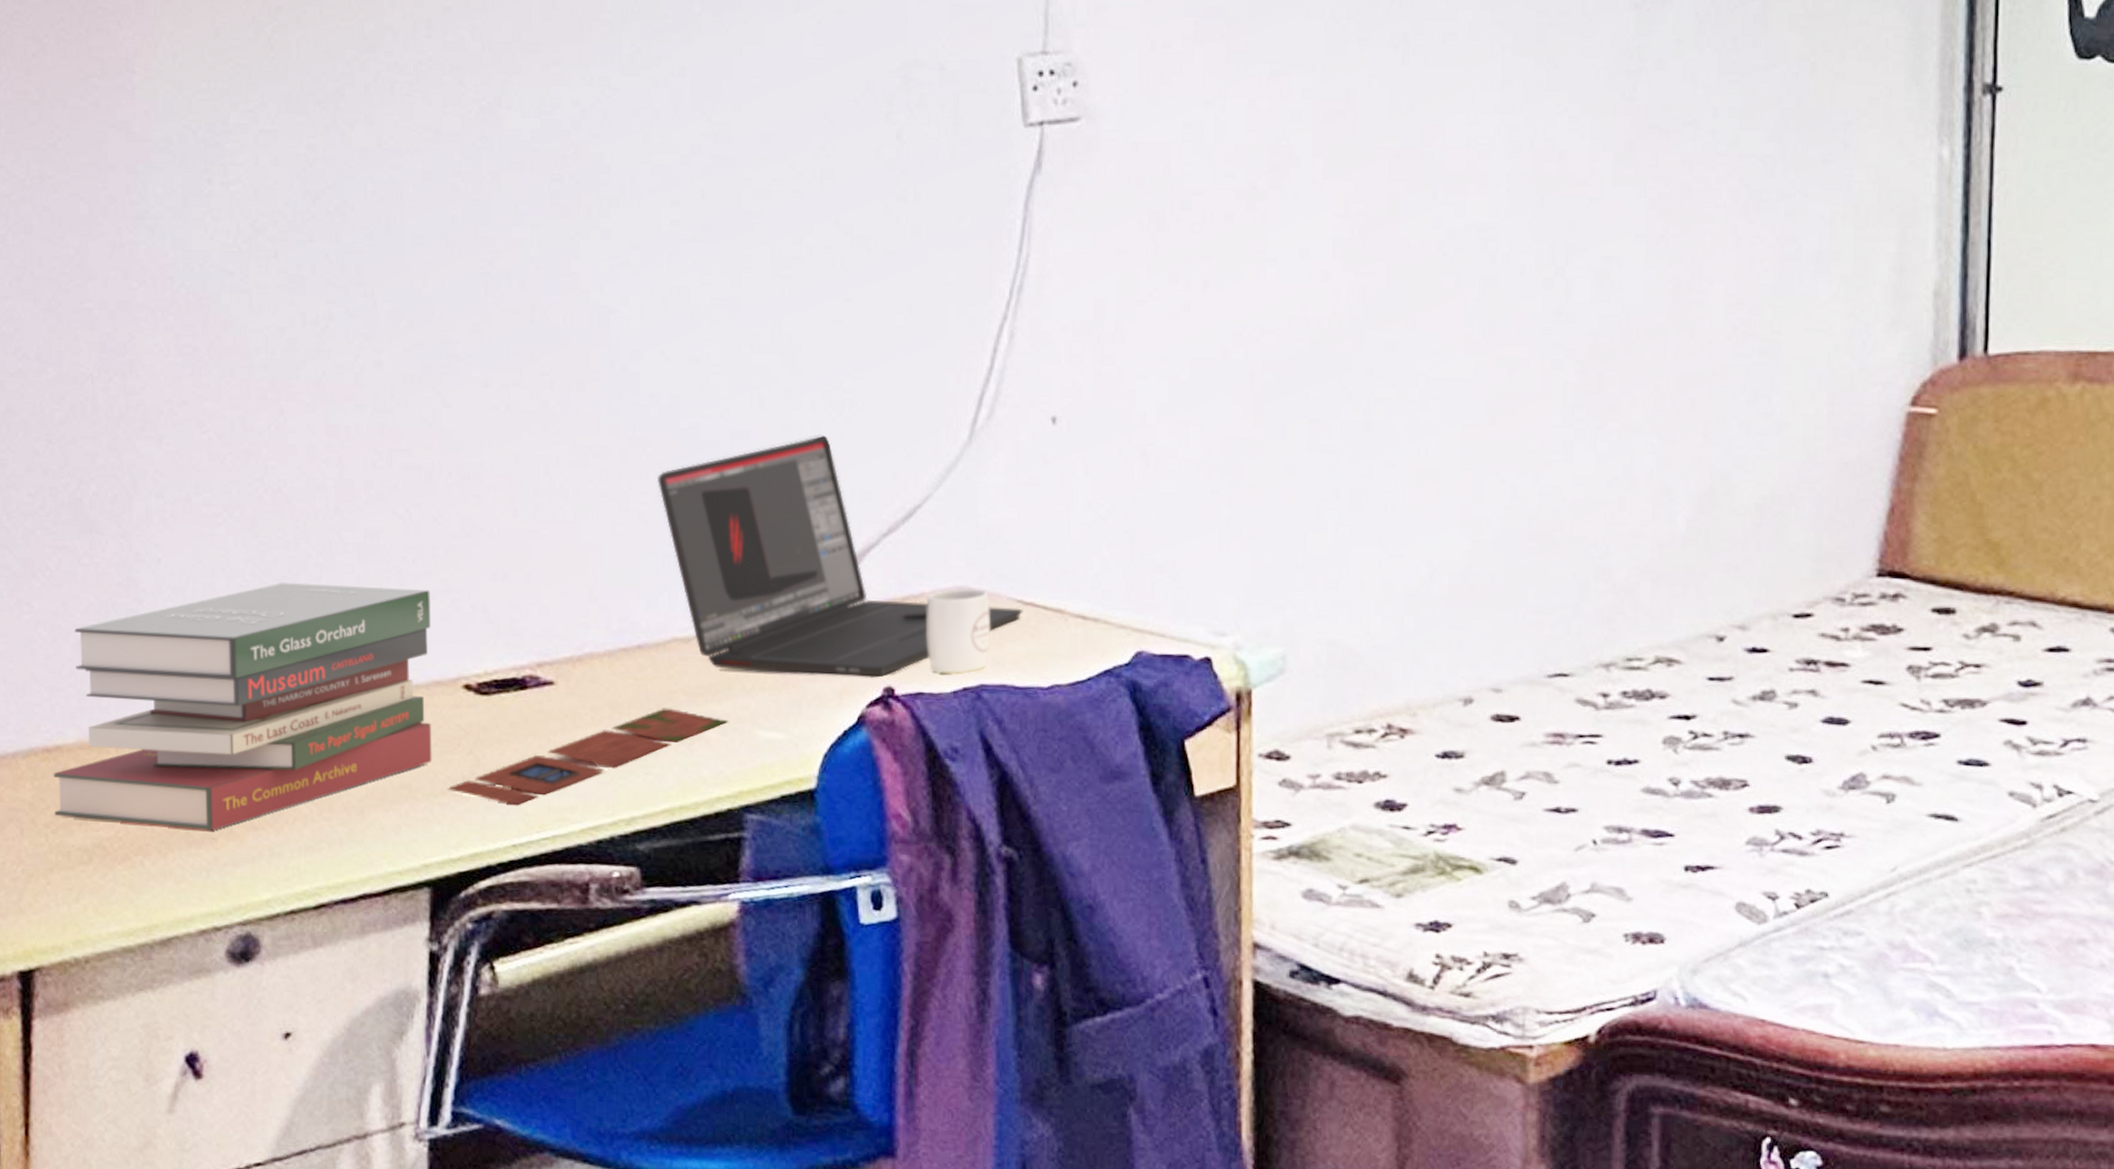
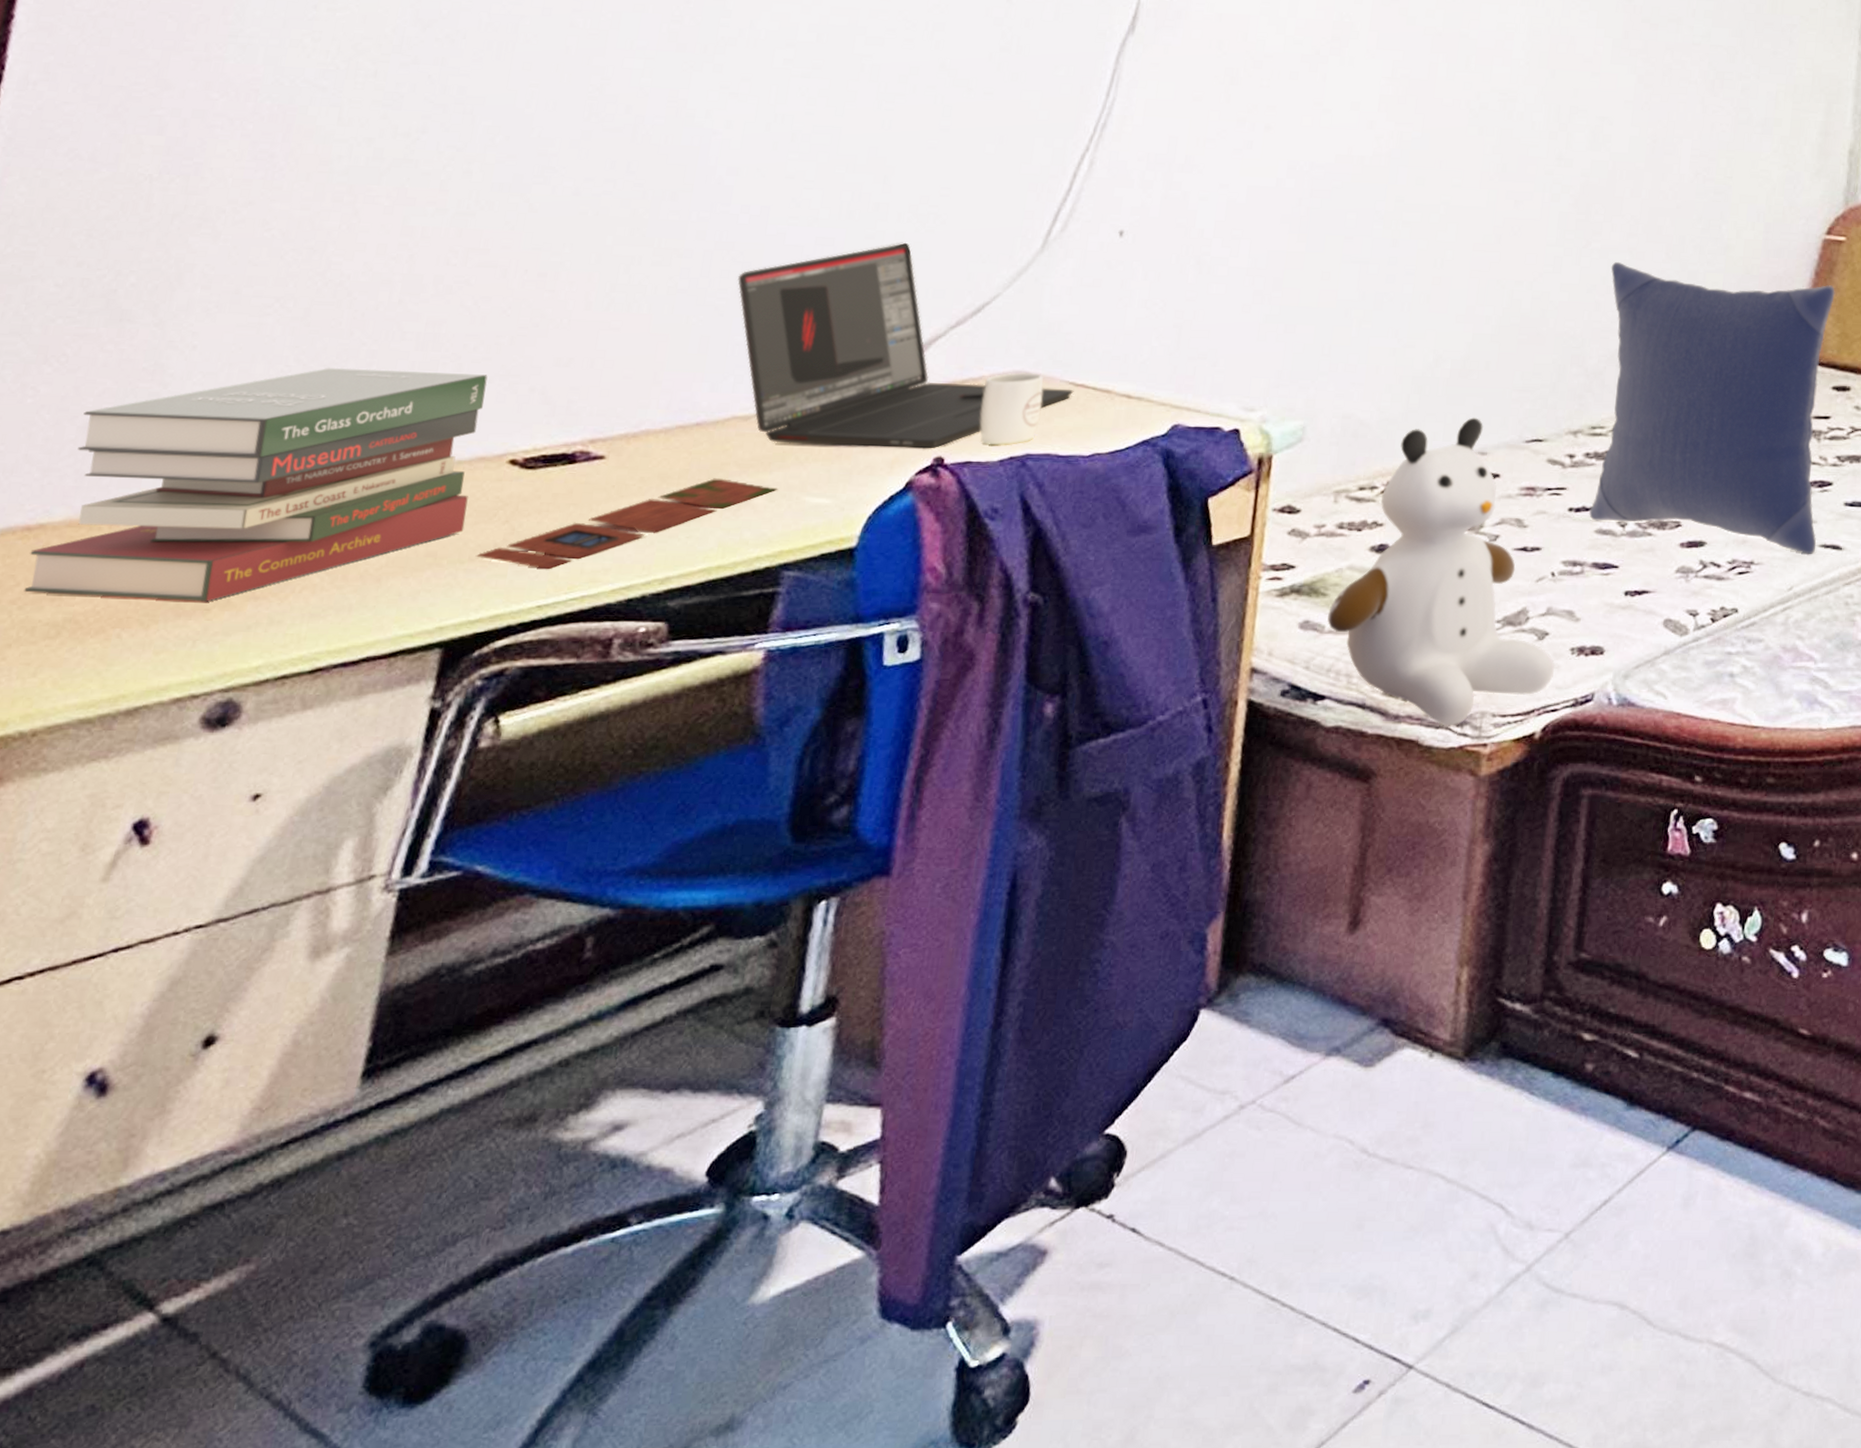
stuffed animal: none [1334,645,1605,1022] -> present [1327,417,1555,726]
pillow: none [1631,445,1927,827] -> present [1588,261,1835,555]

